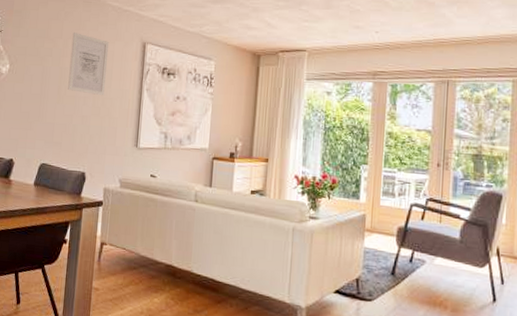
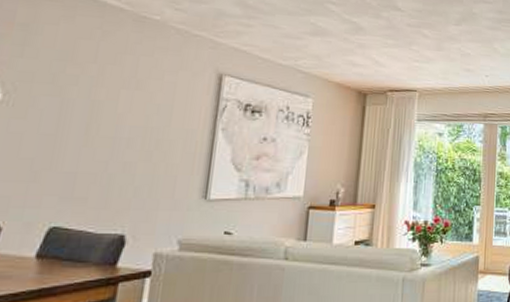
wall art: present [68,32,110,95] -> none [102,57,171,136]

